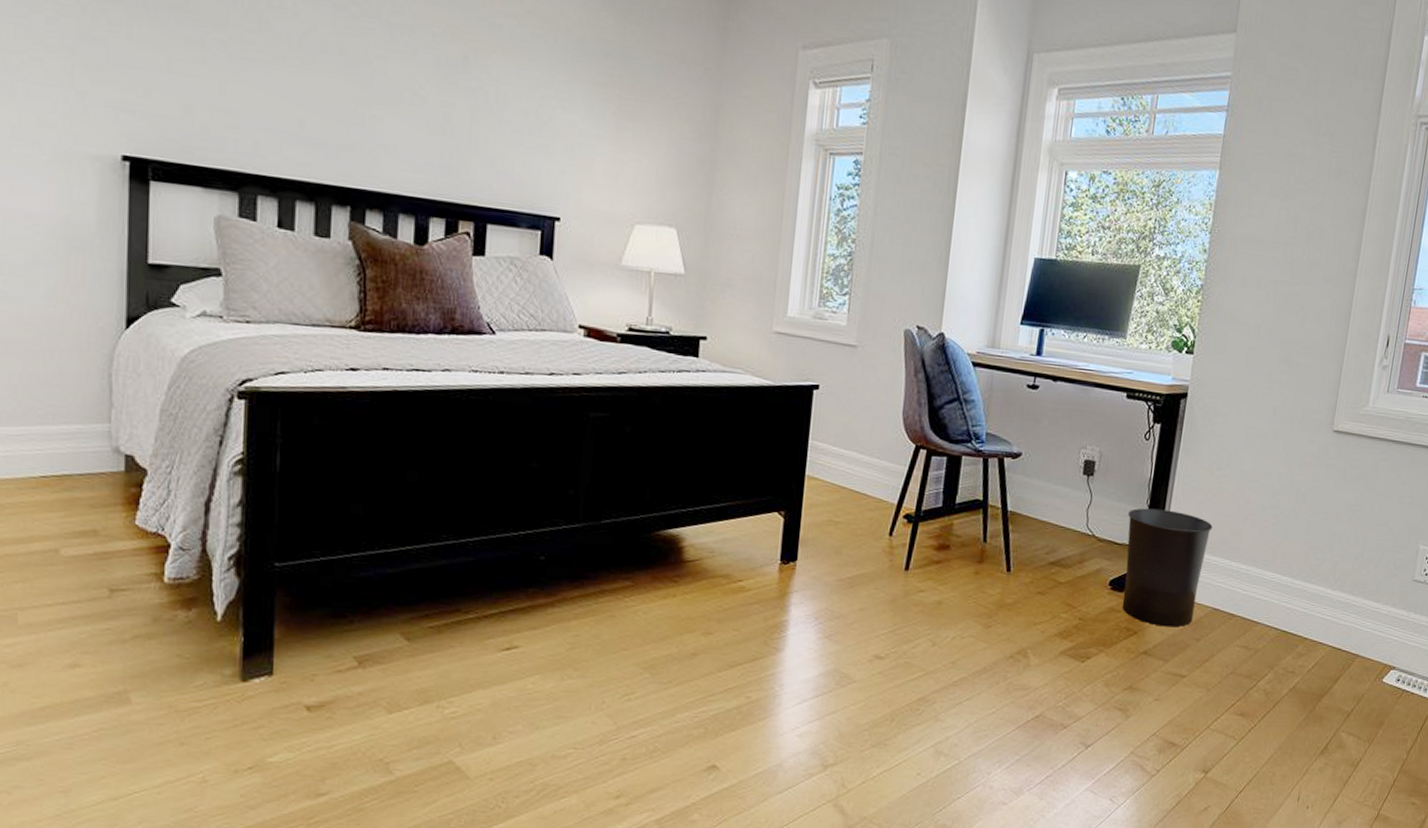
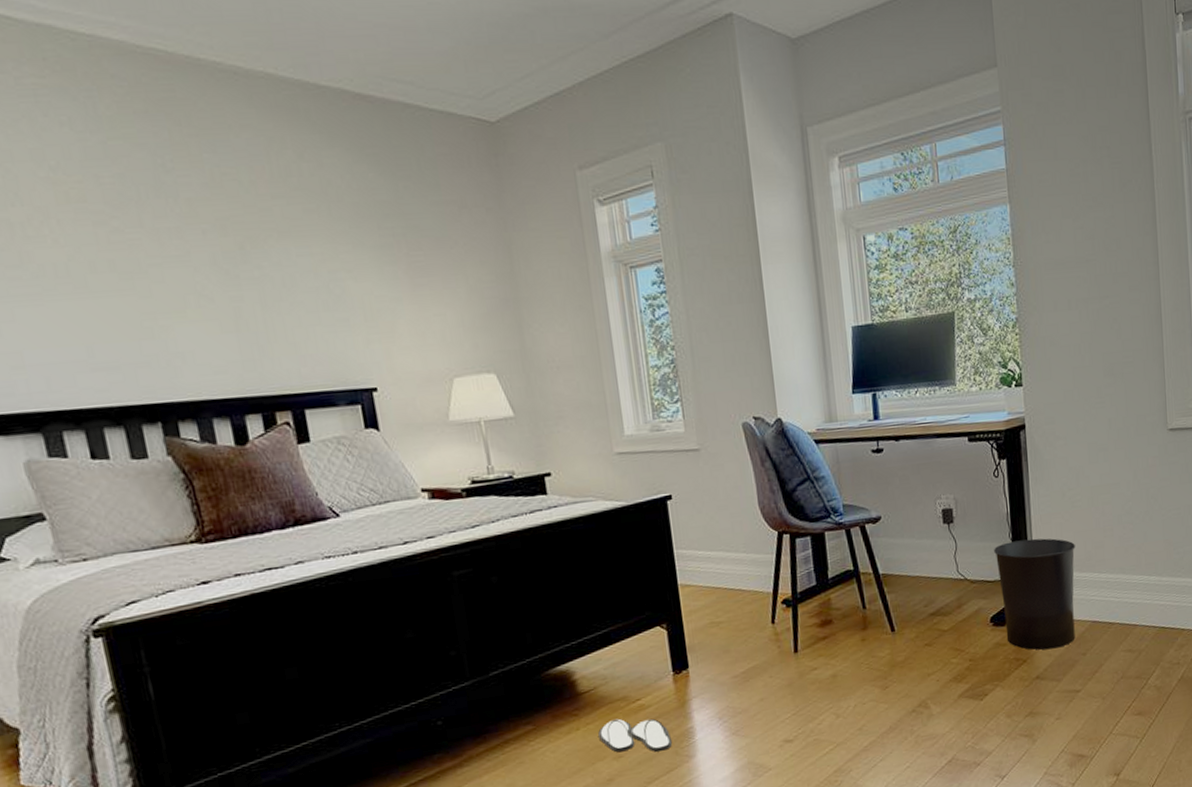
slippers: none [693,594,764,638] -> present [598,718,672,753]

